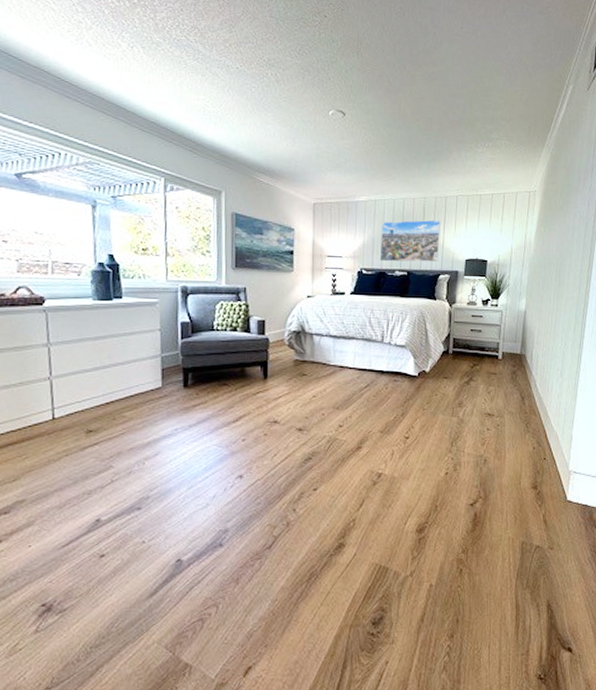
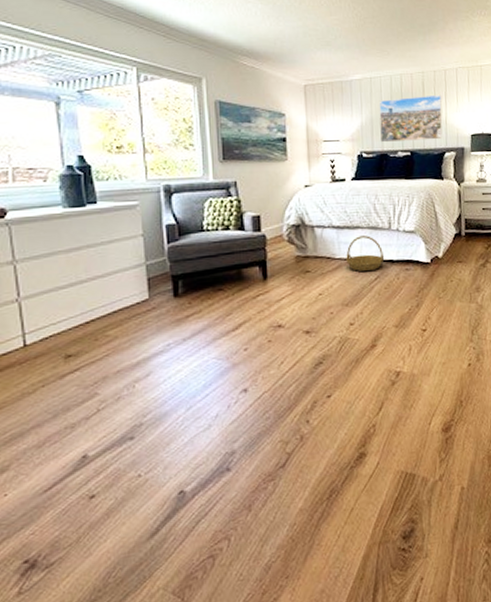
basket: none [340,346,374,380] -> present [346,235,384,272]

